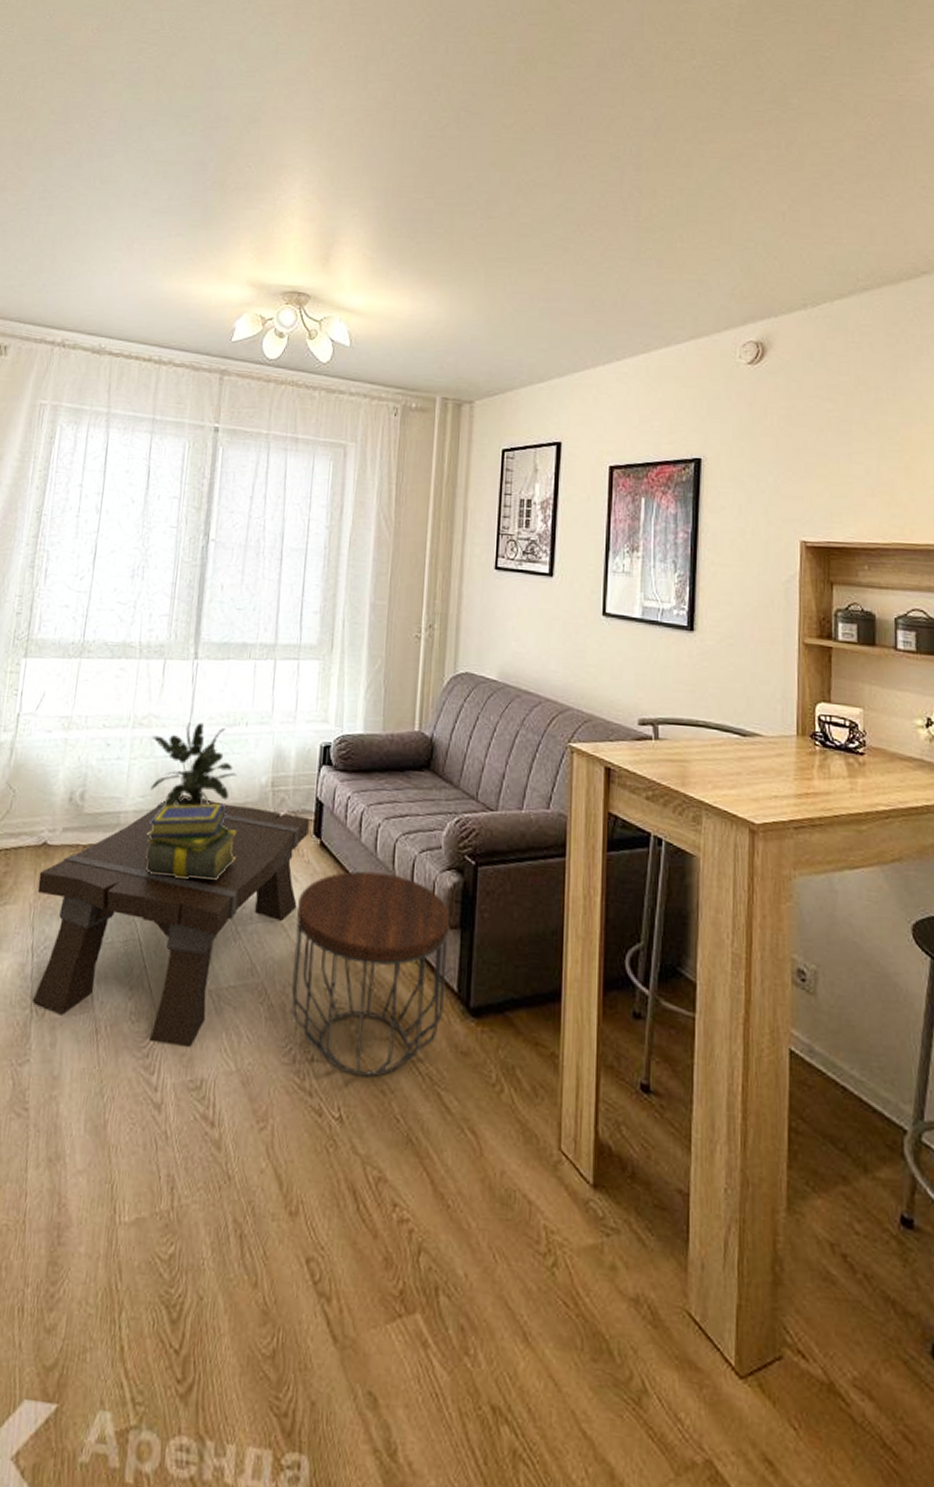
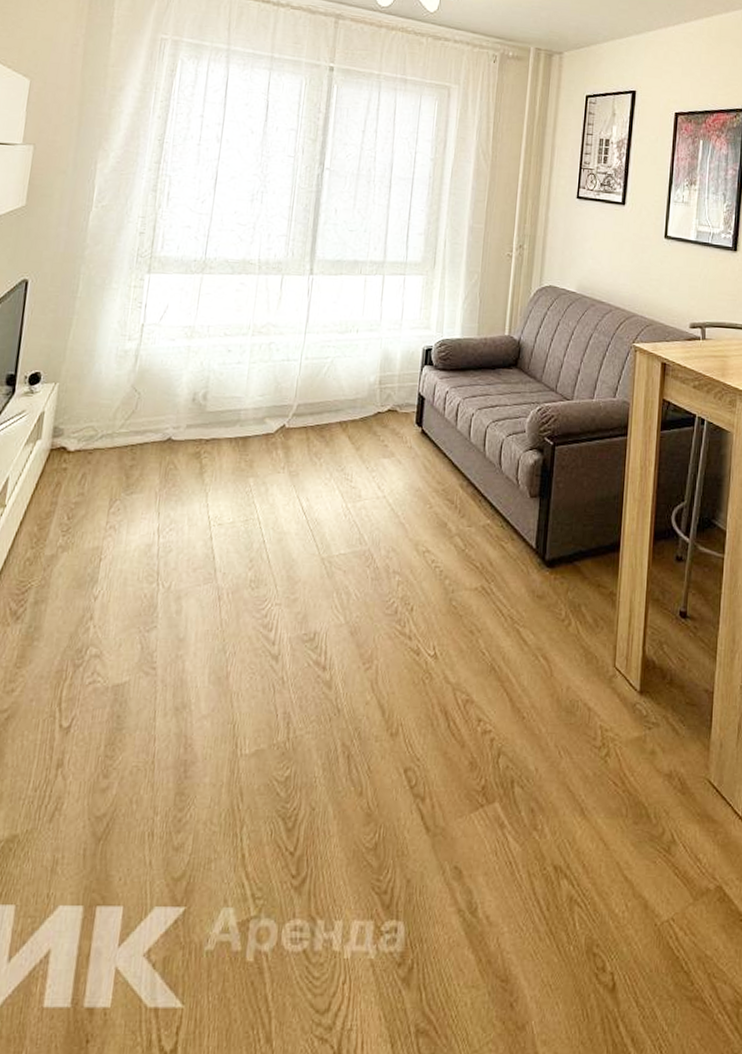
coffee table: present [32,795,310,1048] -> none [159,393,412,607]
stack of books: present [145,803,237,881] -> none [264,399,347,466]
potted plant: present [150,722,237,808] -> none [269,330,348,405]
side table: present [291,871,451,1077] -> none [394,453,531,621]

